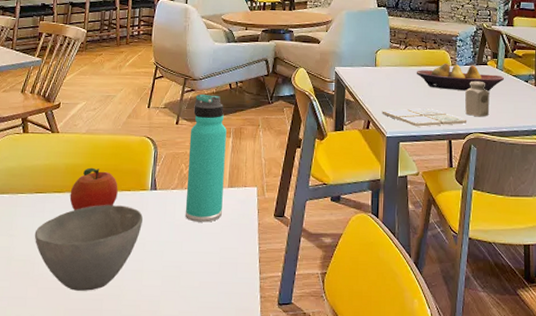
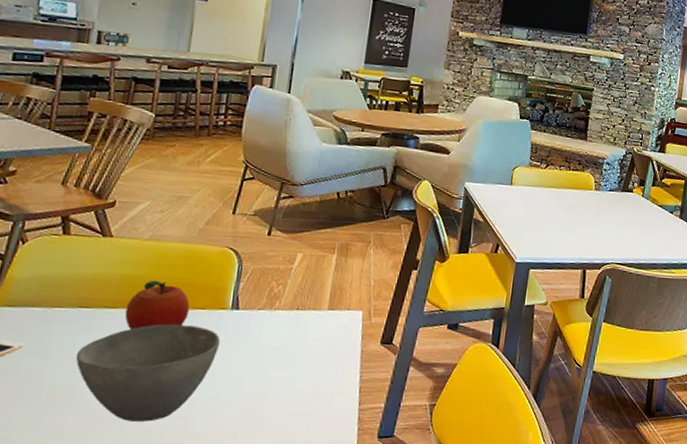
thermos bottle: present [185,93,227,222] -> none [273,201,331,348]
drink coaster: present [382,107,467,127] -> none [513,233,605,254]
fruit bowl: present [416,63,504,91] -> none [555,187,649,221]
salt shaker: present [465,81,490,117] -> none [604,208,632,247]

